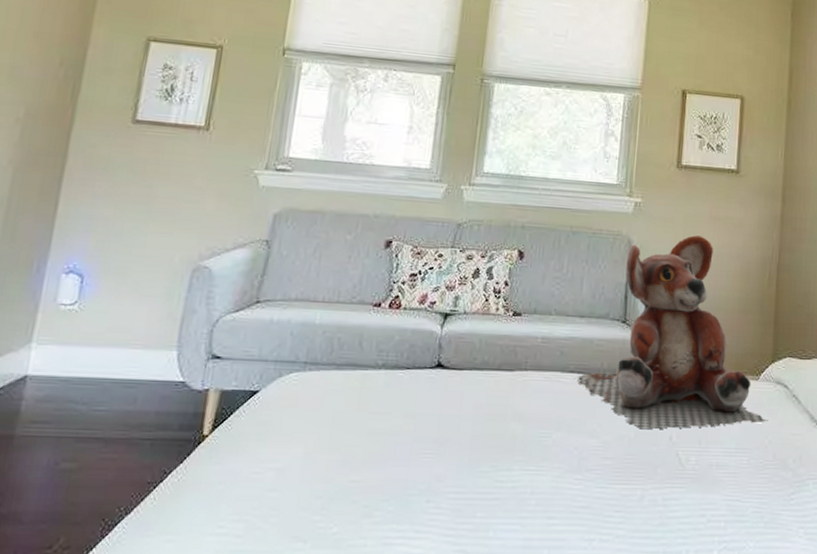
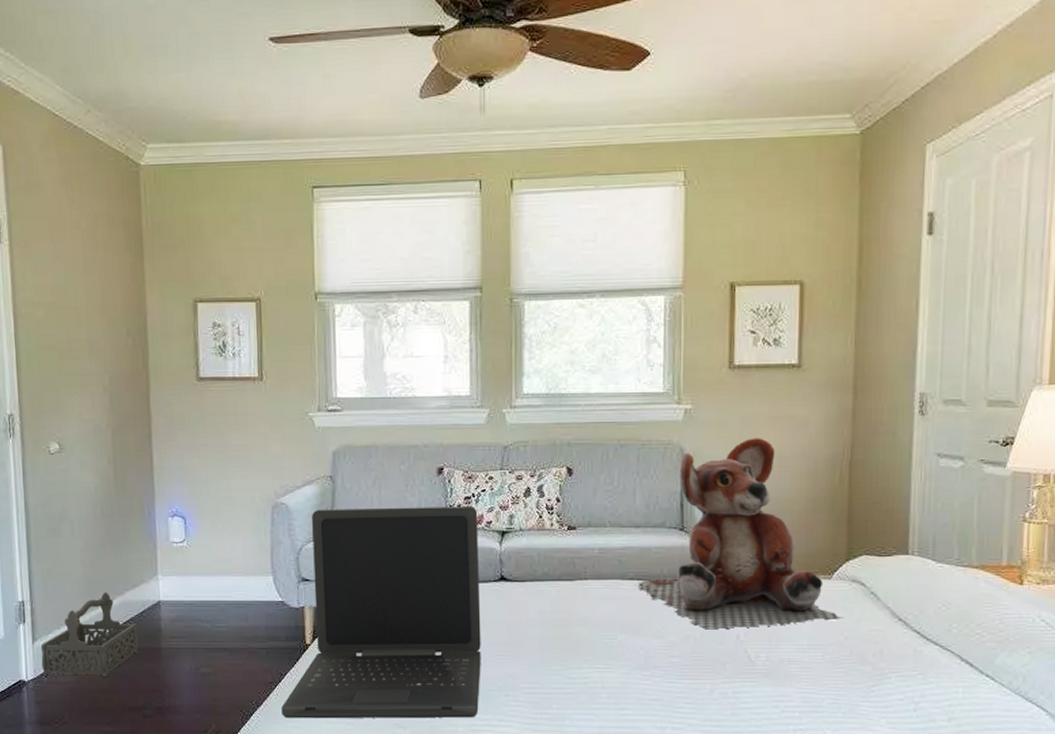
laptop: none [155,276,422,530] -> present [281,505,481,719]

